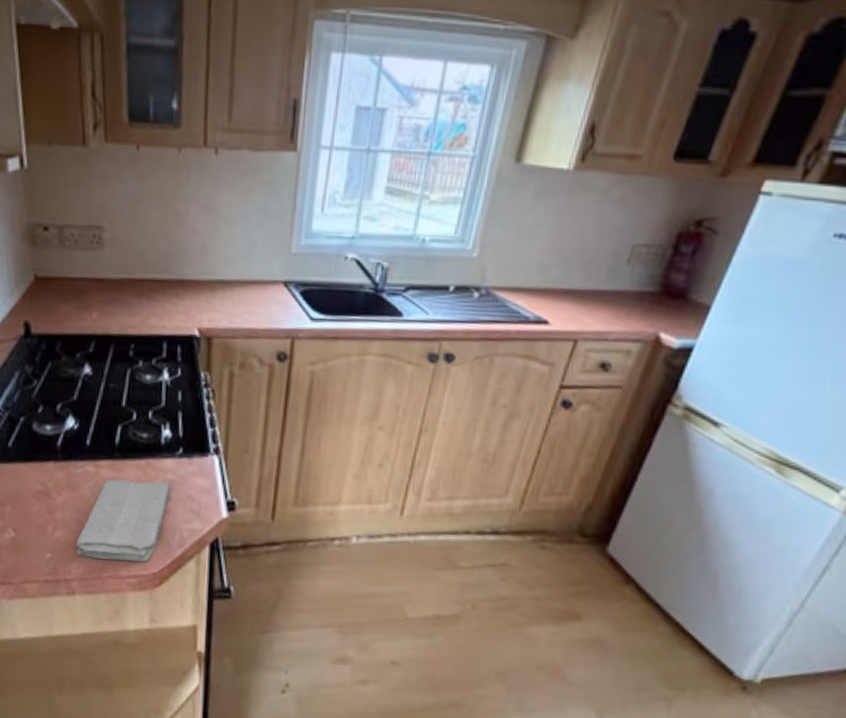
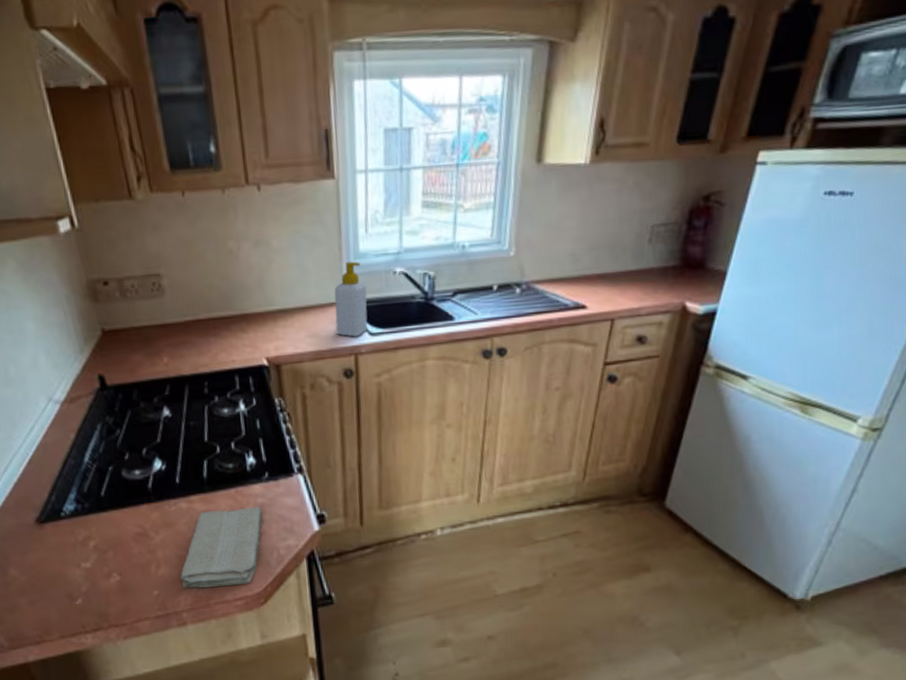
soap bottle: none [275,239,314,320] -> present [334,261,368,337]

